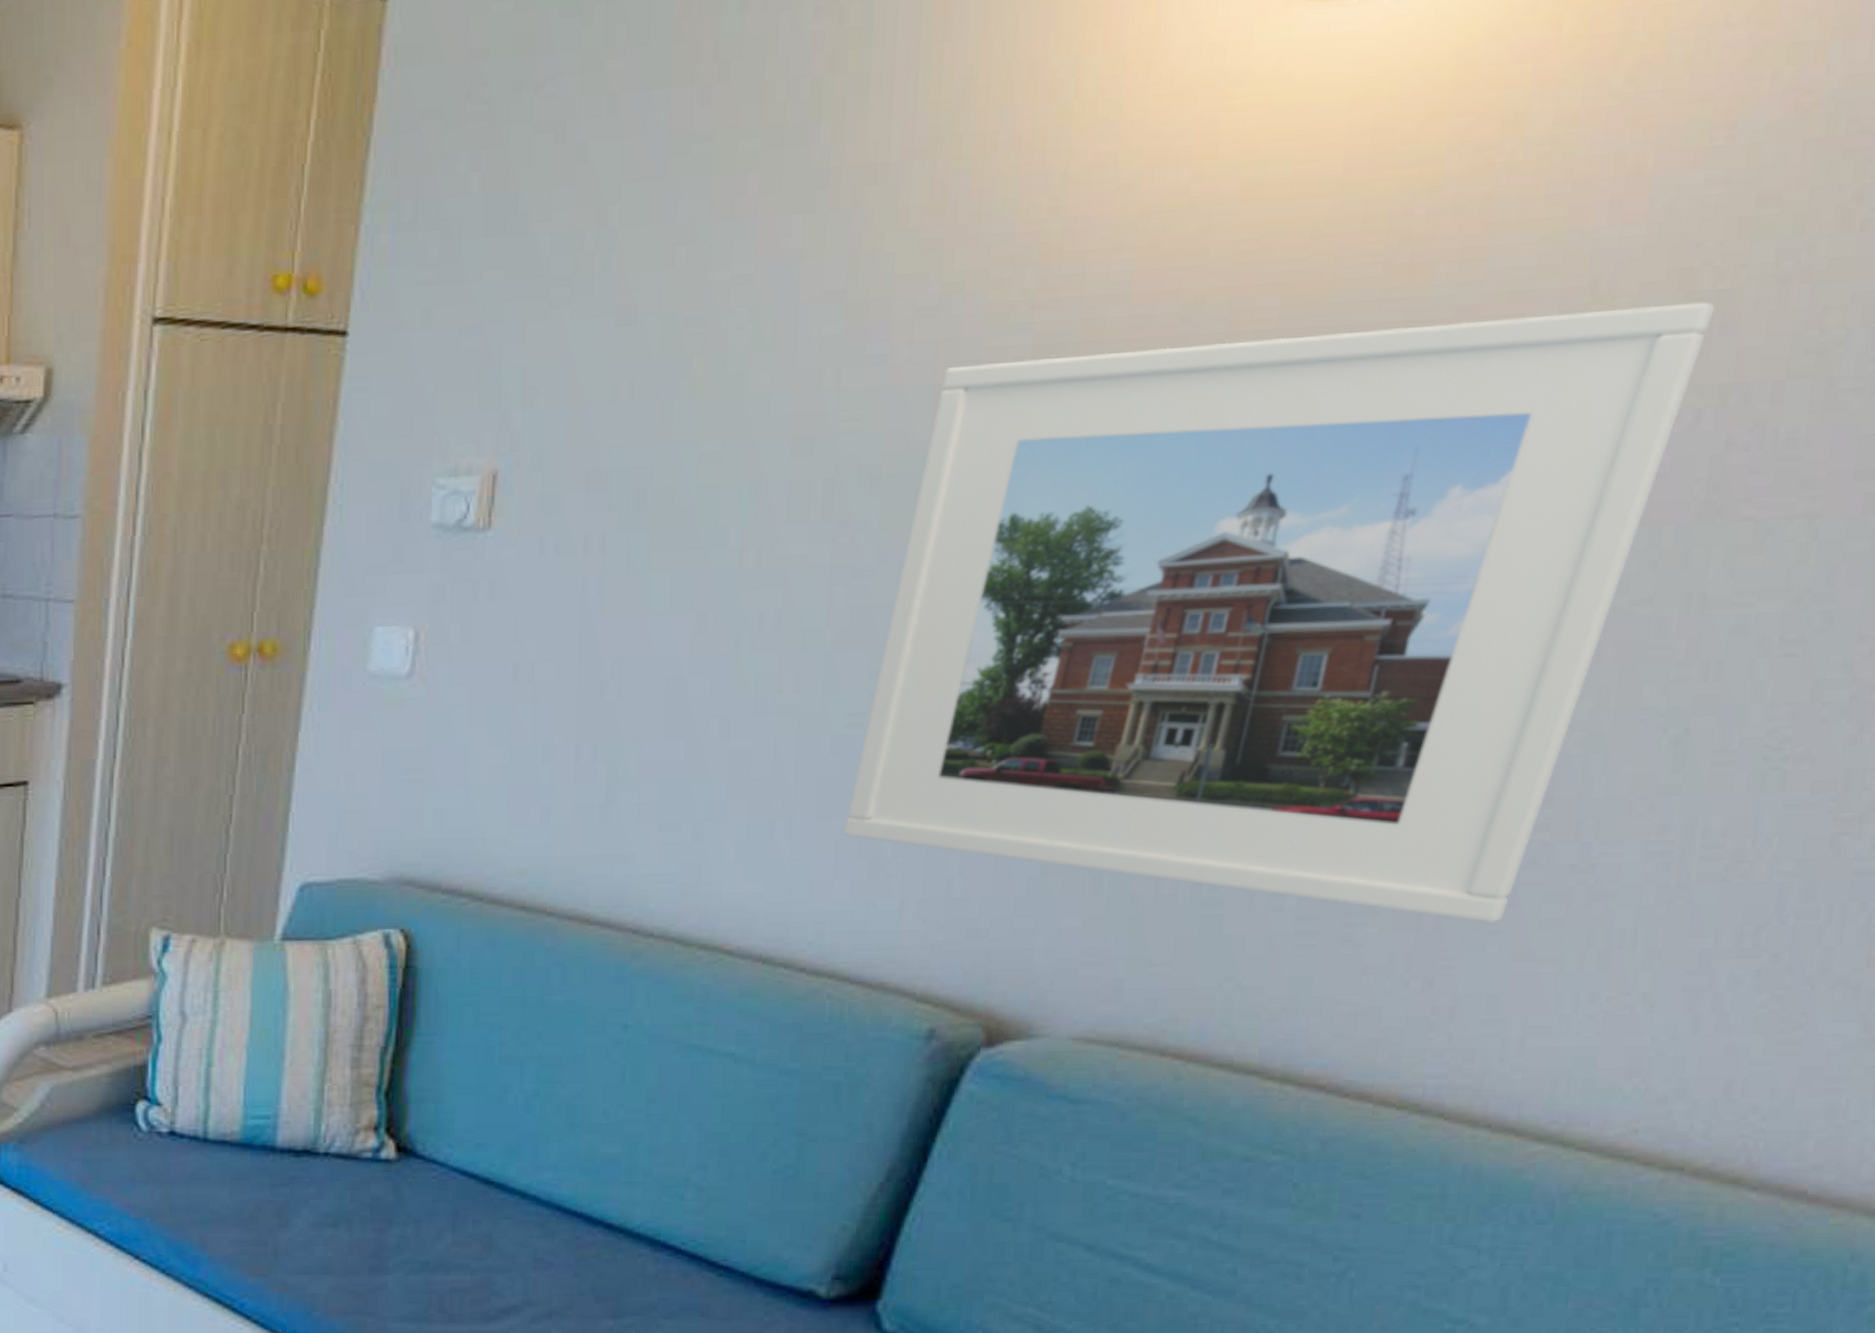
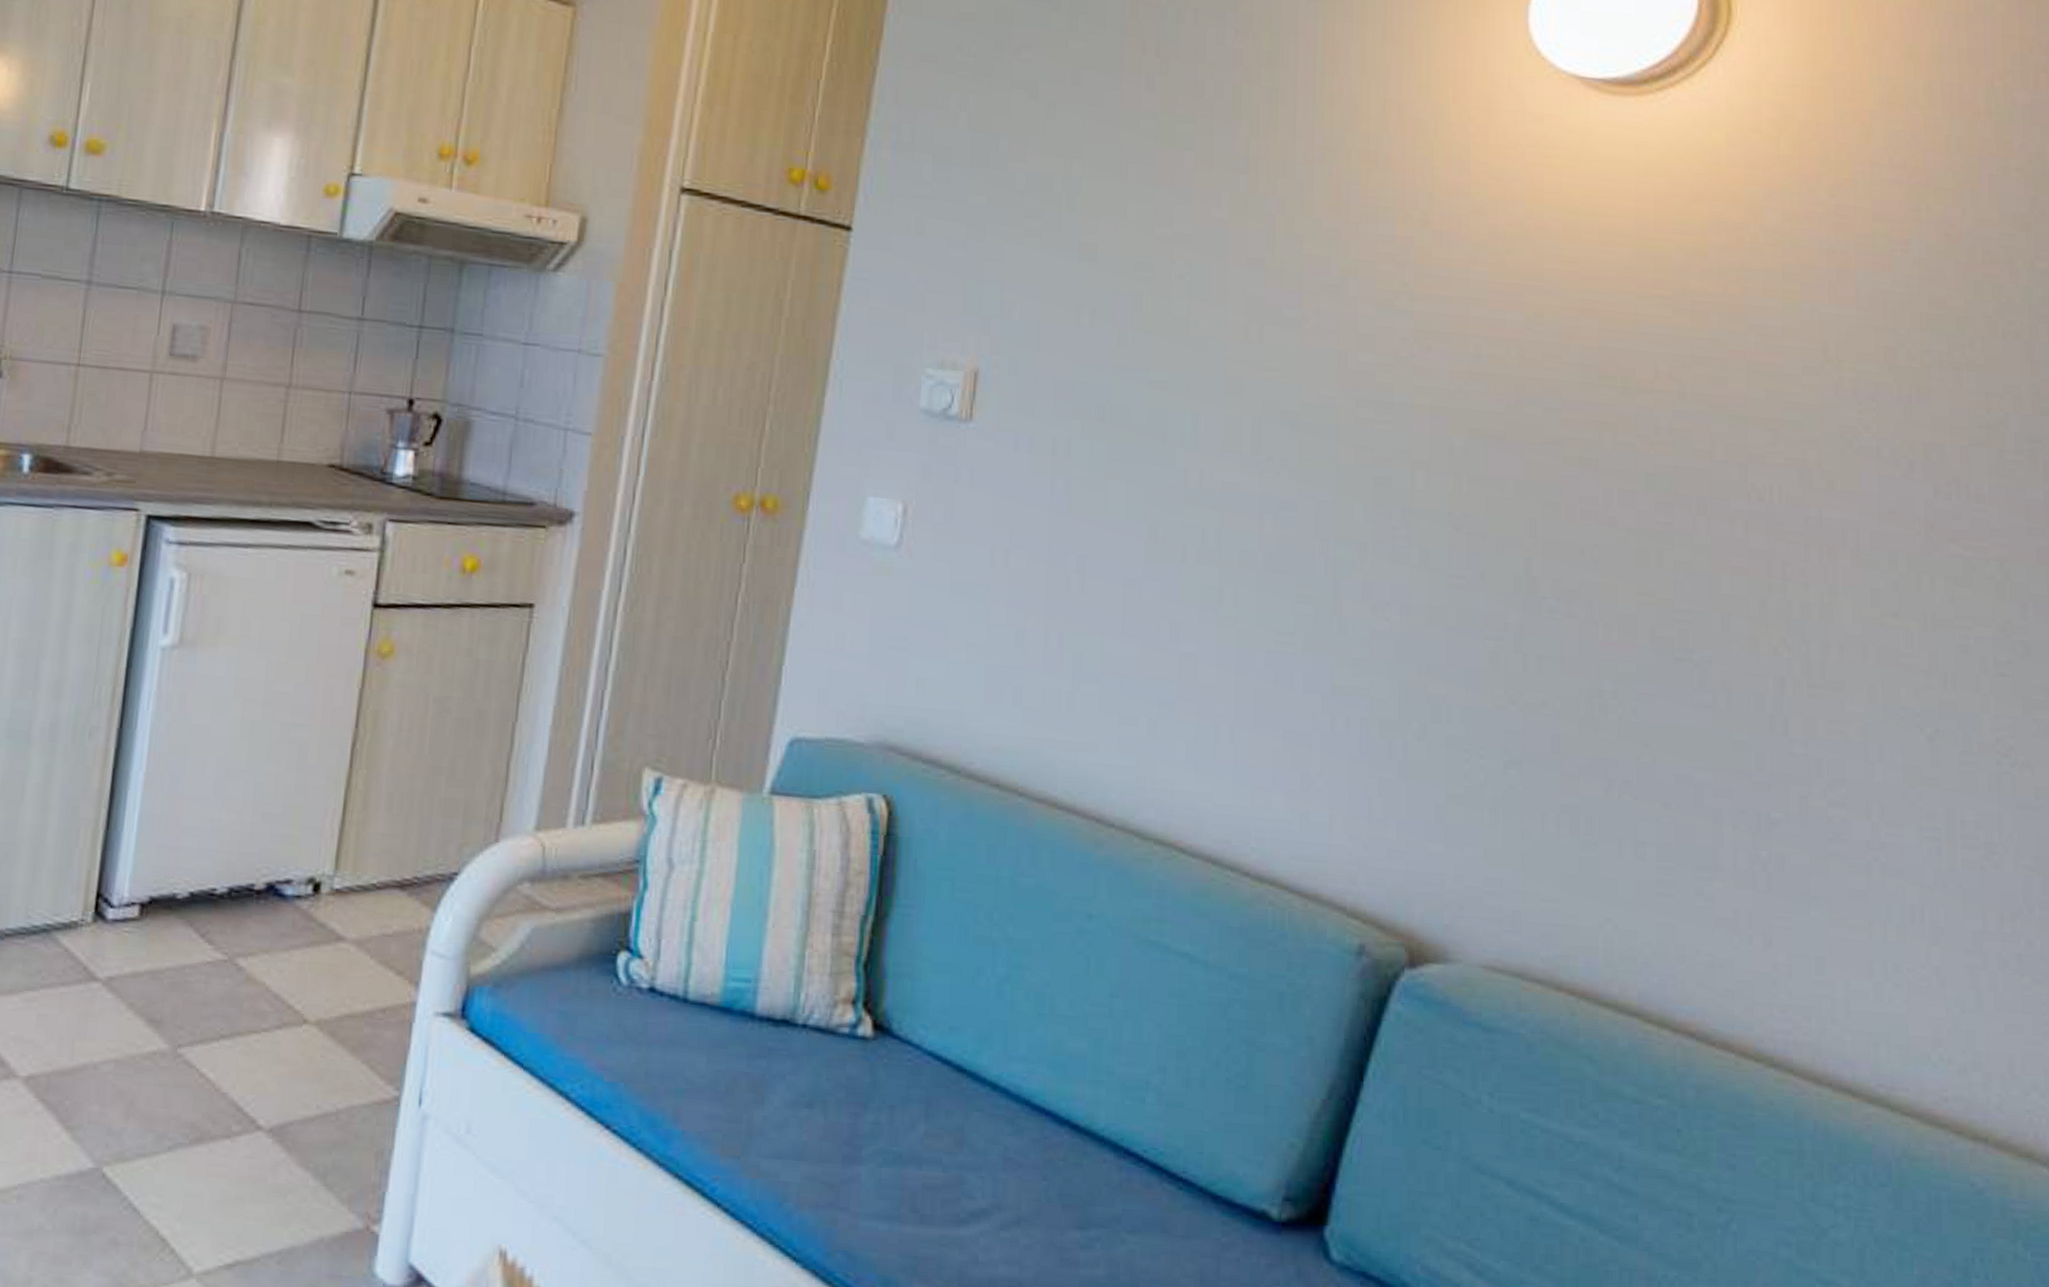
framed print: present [843,302,1715,924] -> none [1279,338,1912,889]

